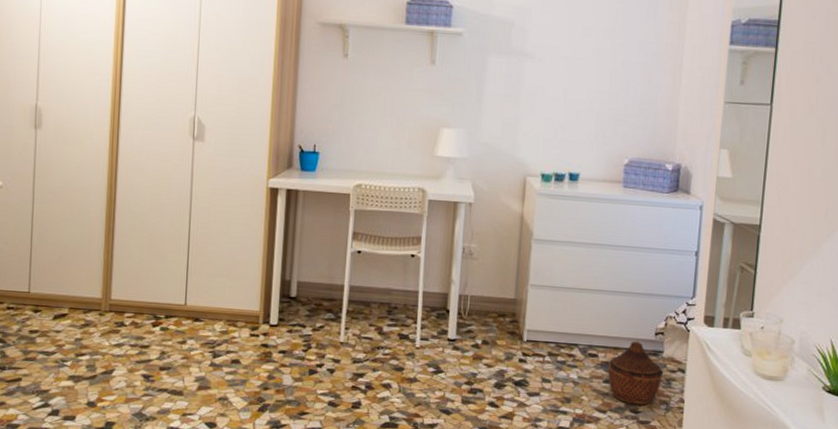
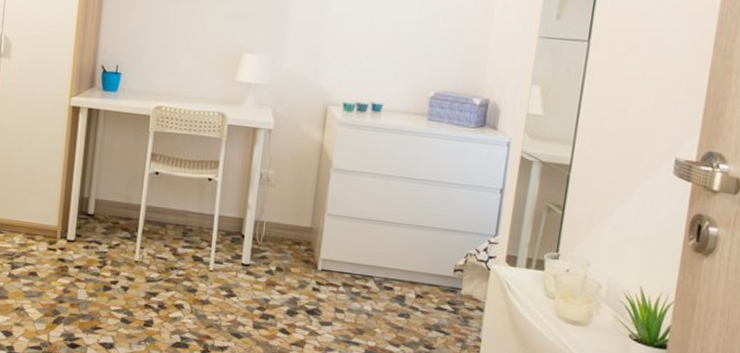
woven basket: present [607,341,663,406] -> none [403,276,460,342]

